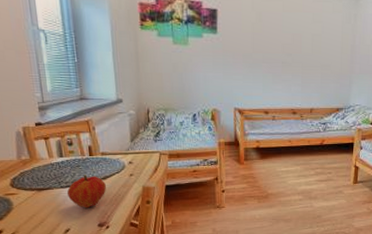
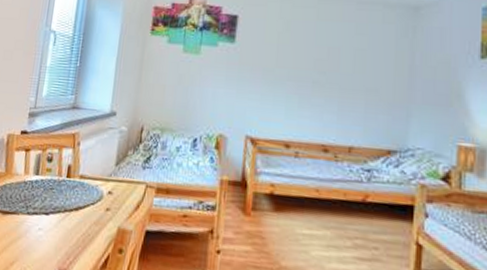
fruit: present [67,175,106,208] -> none [32,201,77,247]

